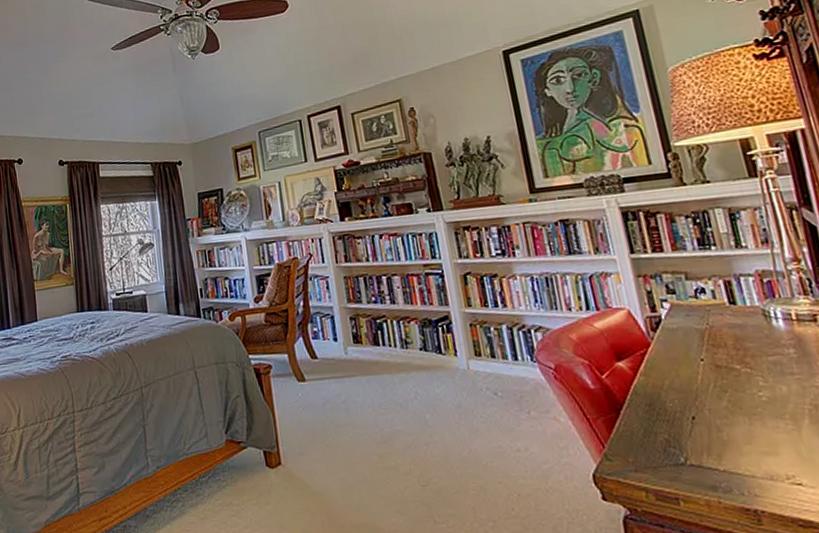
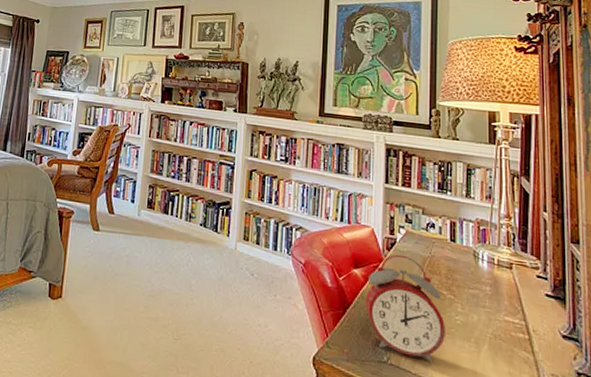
alarm clock: none [637,333,752,453] -> present [365,254,445,363]

